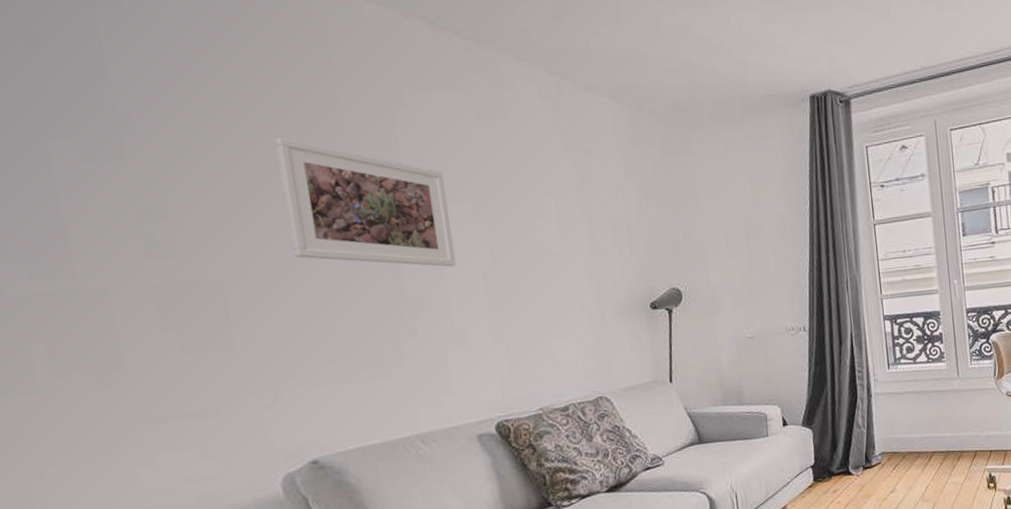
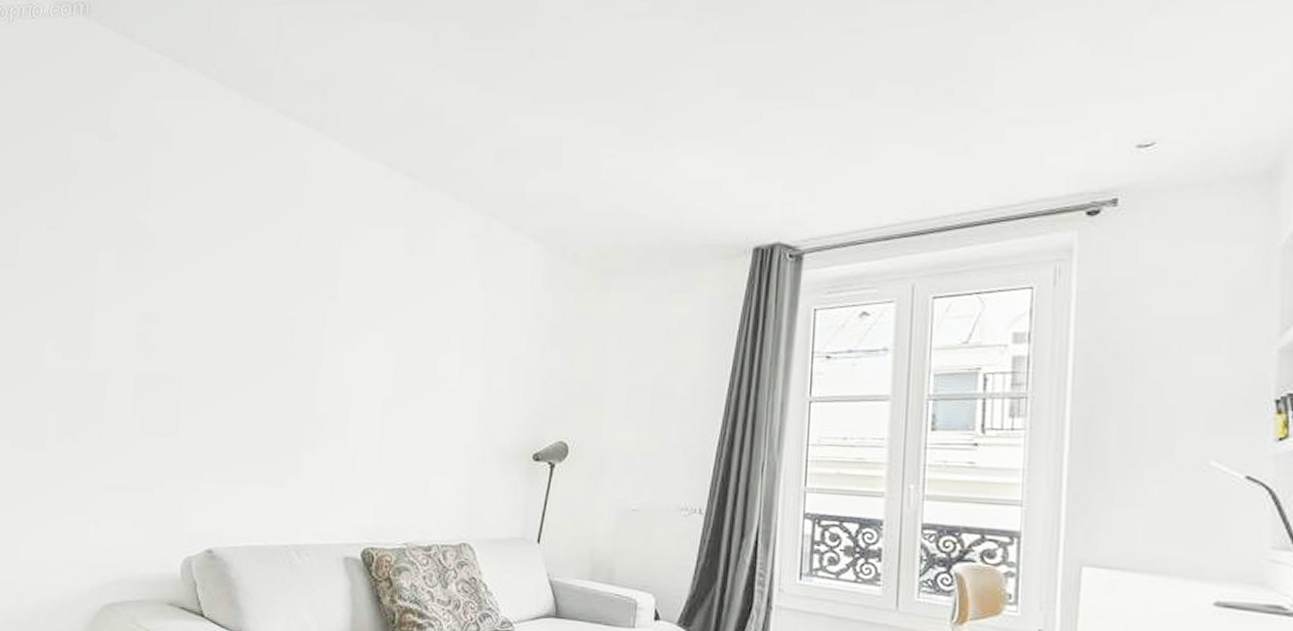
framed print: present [275,138,456,267] -> none [237,261,369,390]

